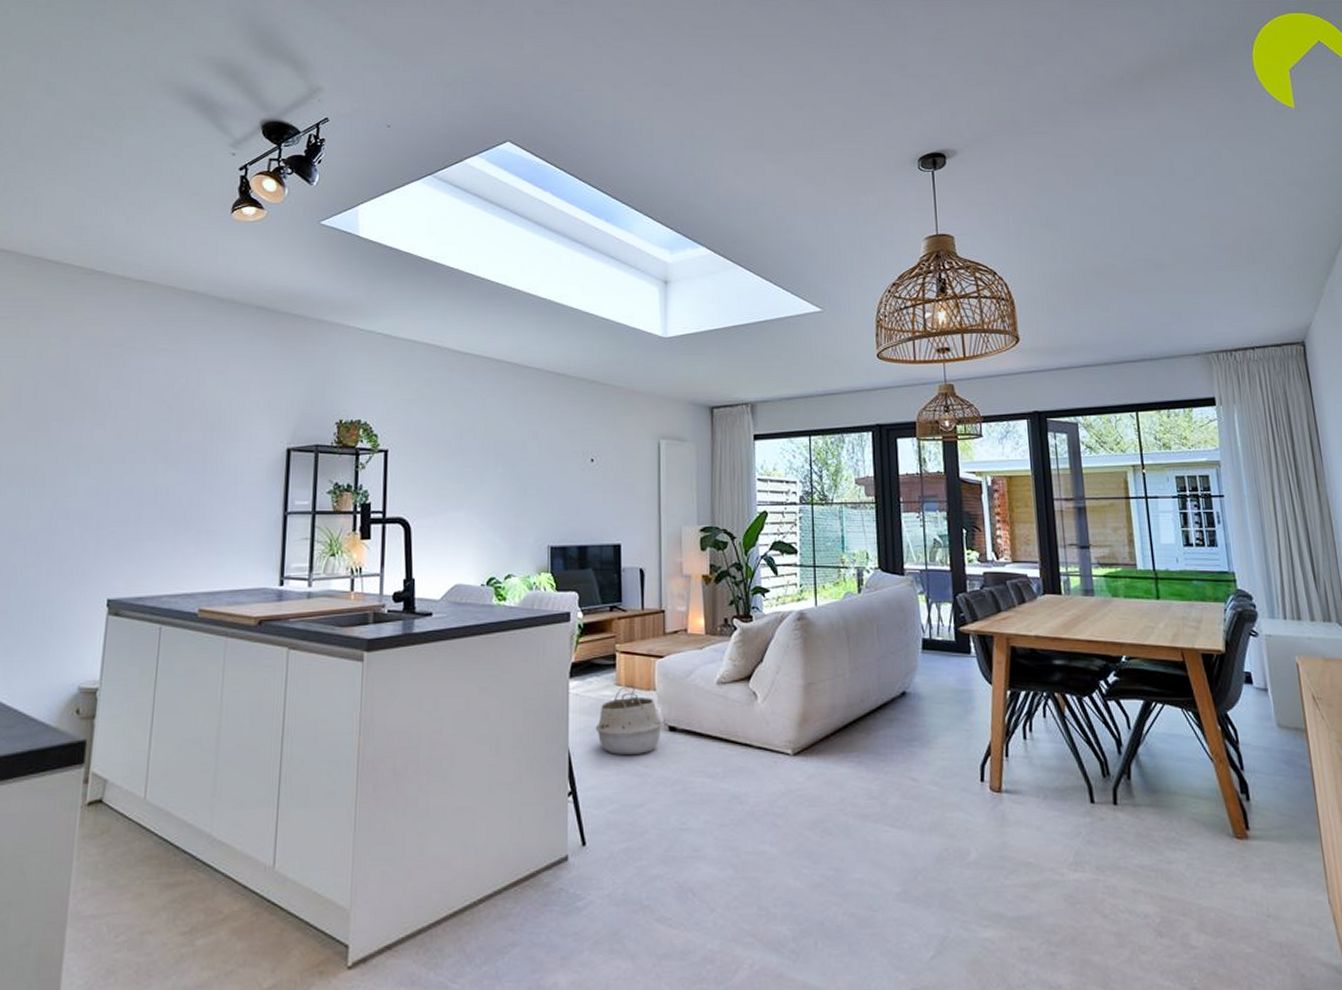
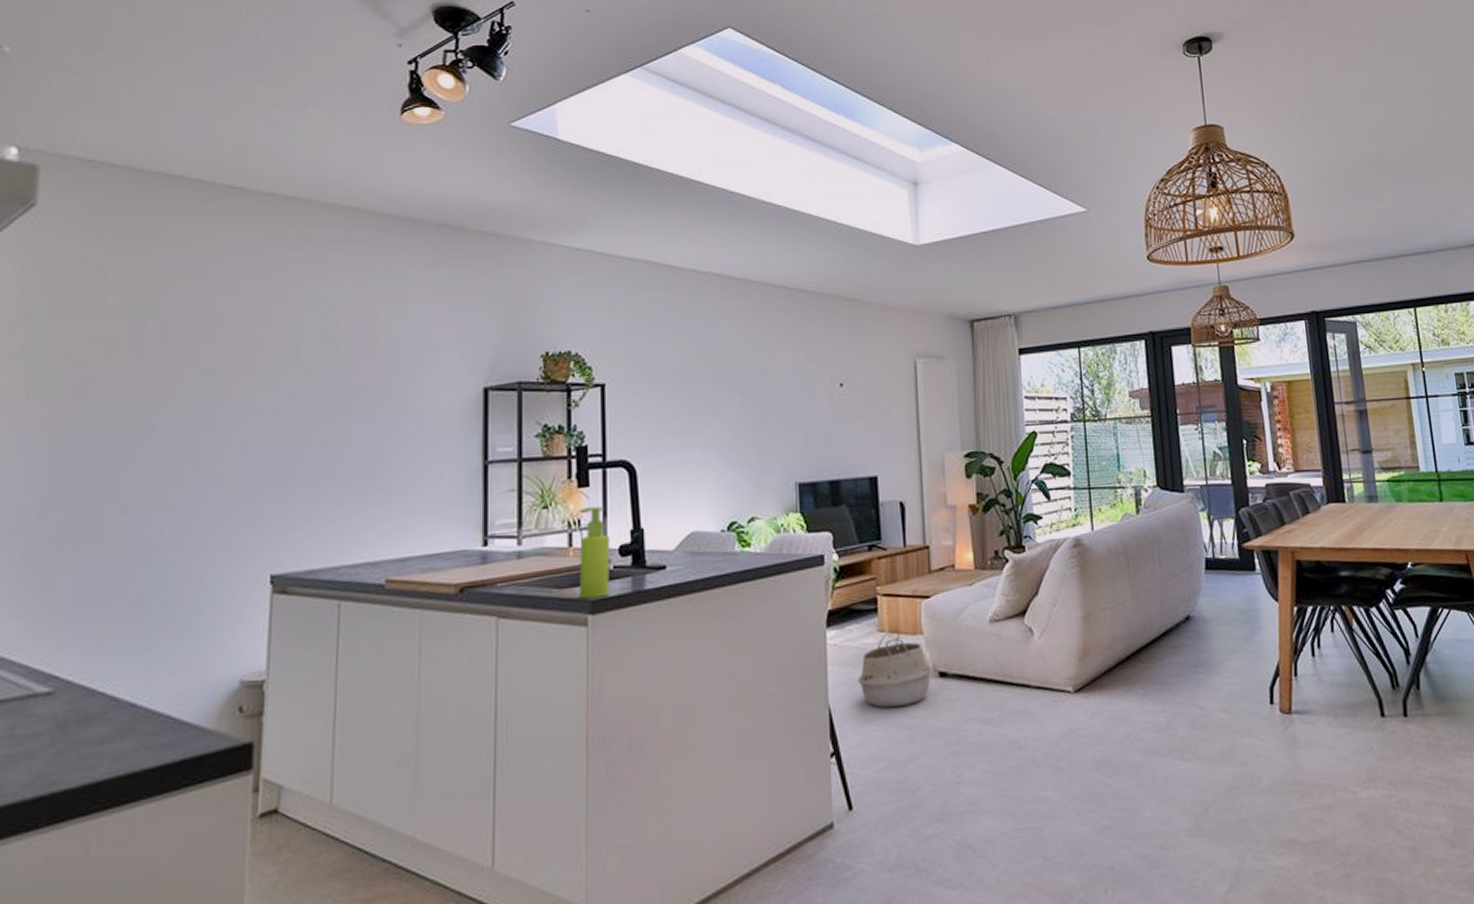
soap dispenser: none [358,557,385,637] -> present [580,506,610,599]

